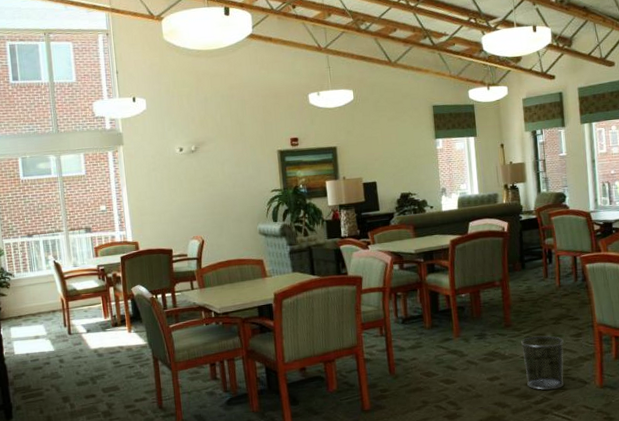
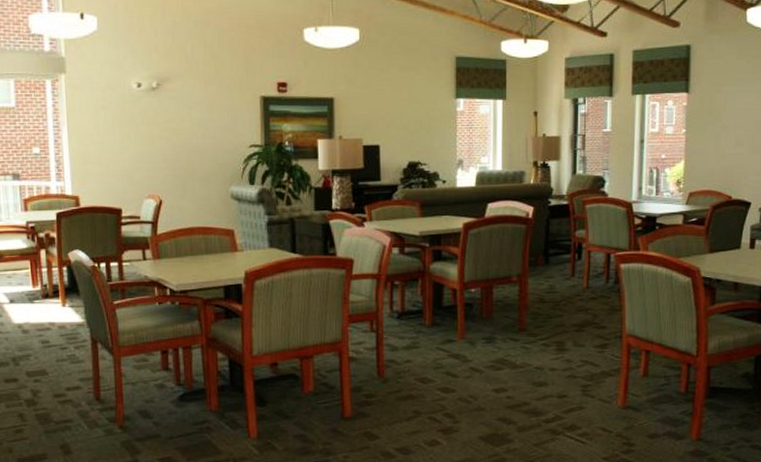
waste bin: present [520,335,565,391] -> none [535,344,585,408]

